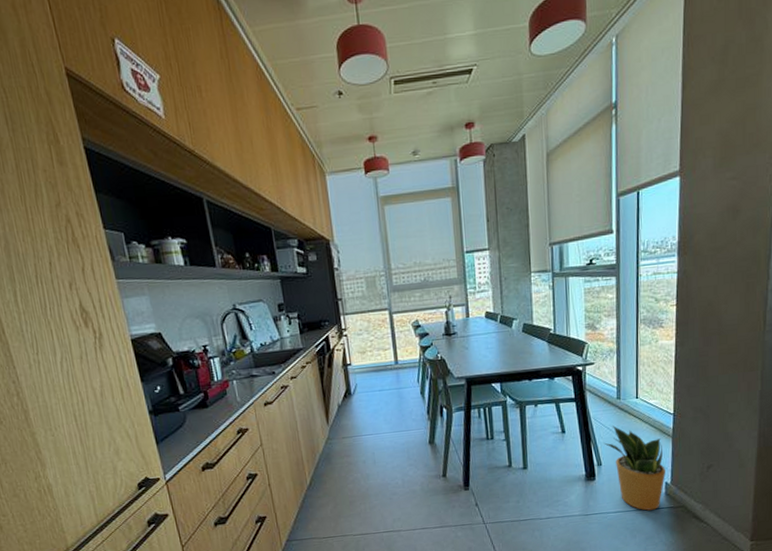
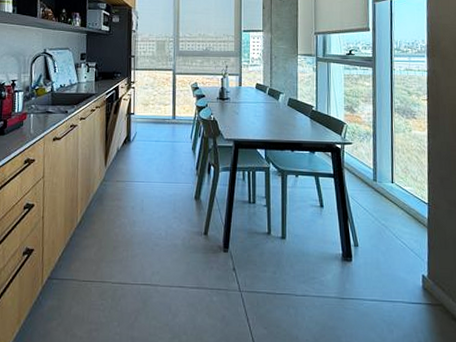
potted plant: present [604,425,666,511] -> none [361,206,423,304]

